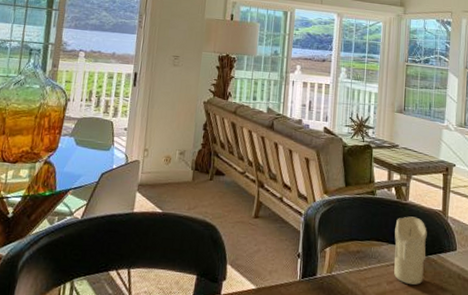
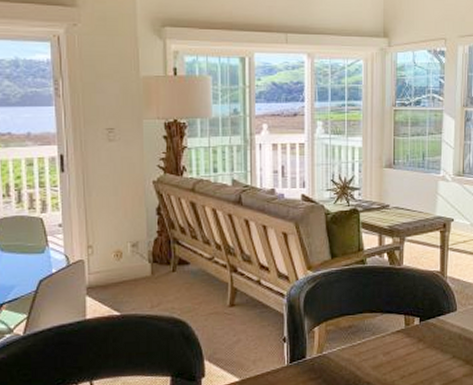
candle: present [394,216,427,285] -> none [389,281,425,352]

